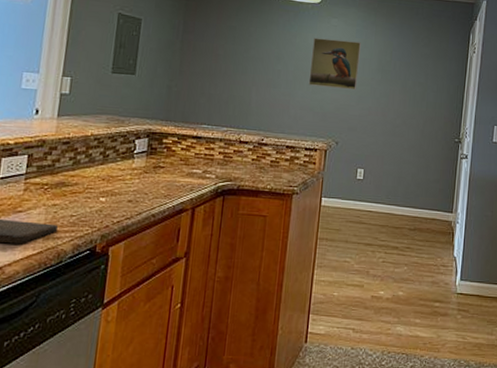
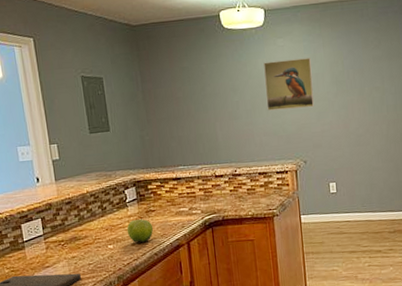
fruit: none [126,172,158,201] -> present [126,217,154,243]

